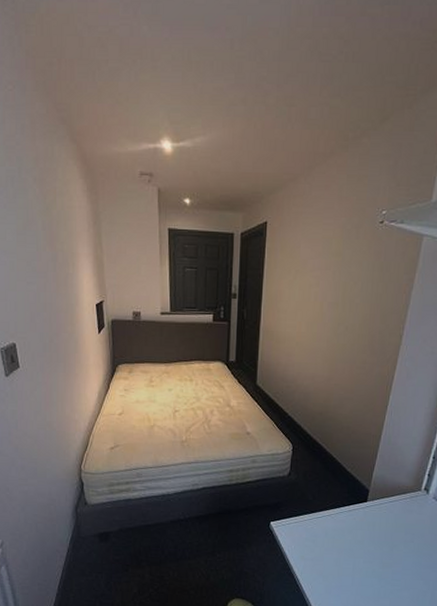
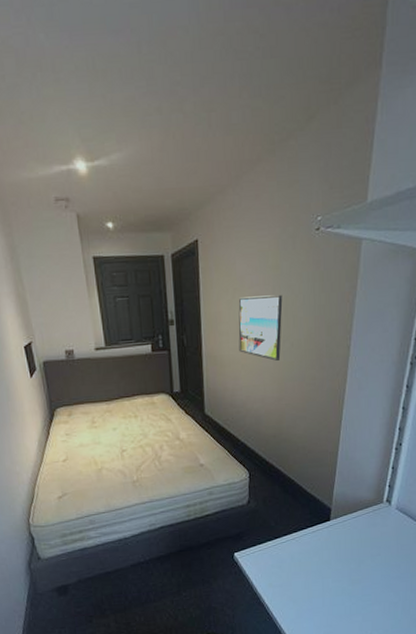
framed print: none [295,279,342,343] -> present [238,294,283,362]

